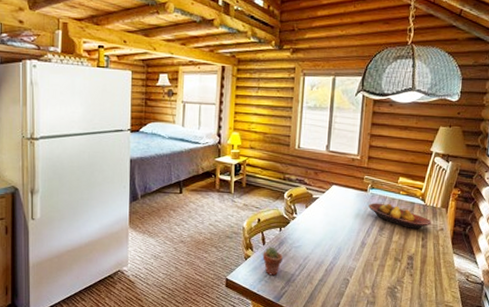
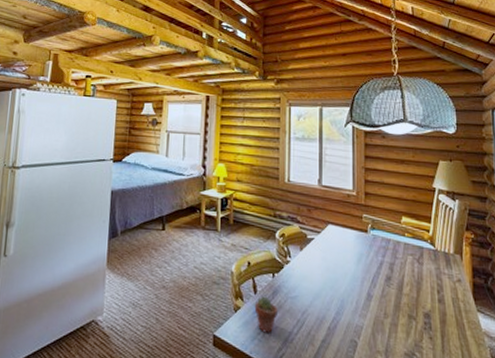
fruit bowl: present [368,203,432,230] -> none [371,246,446,280]

